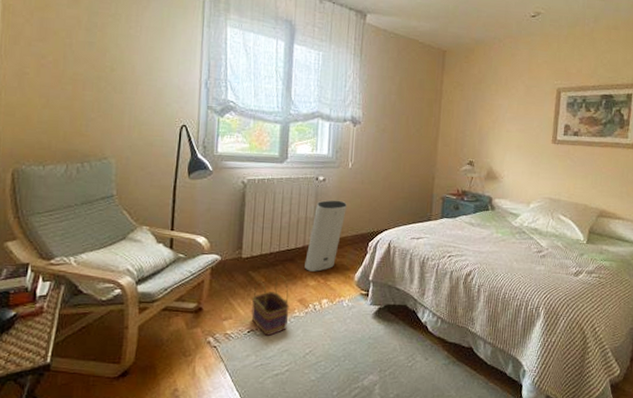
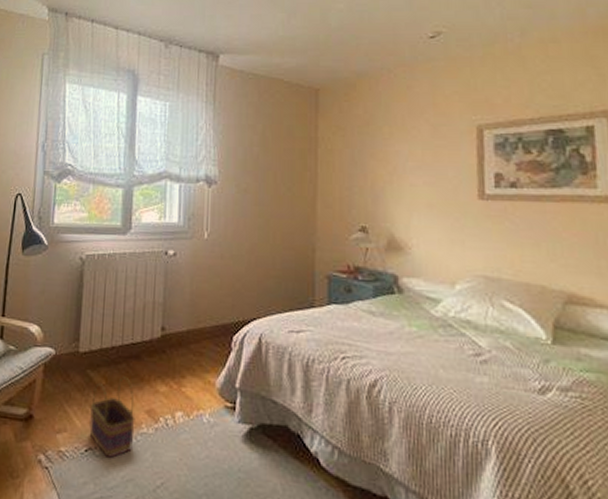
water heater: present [304,200,347,272] -> none [153,279,203,374]

